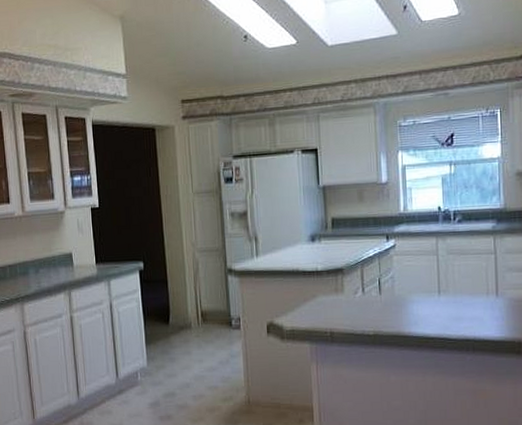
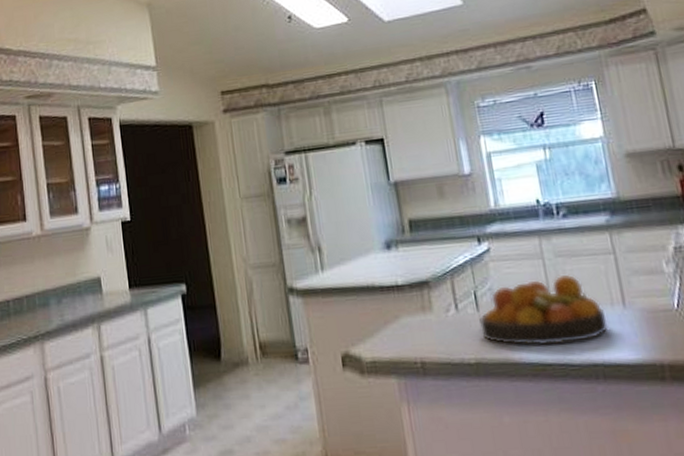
fruit bowl: none [380,268,482,323] -> present [479,274,608,346]

